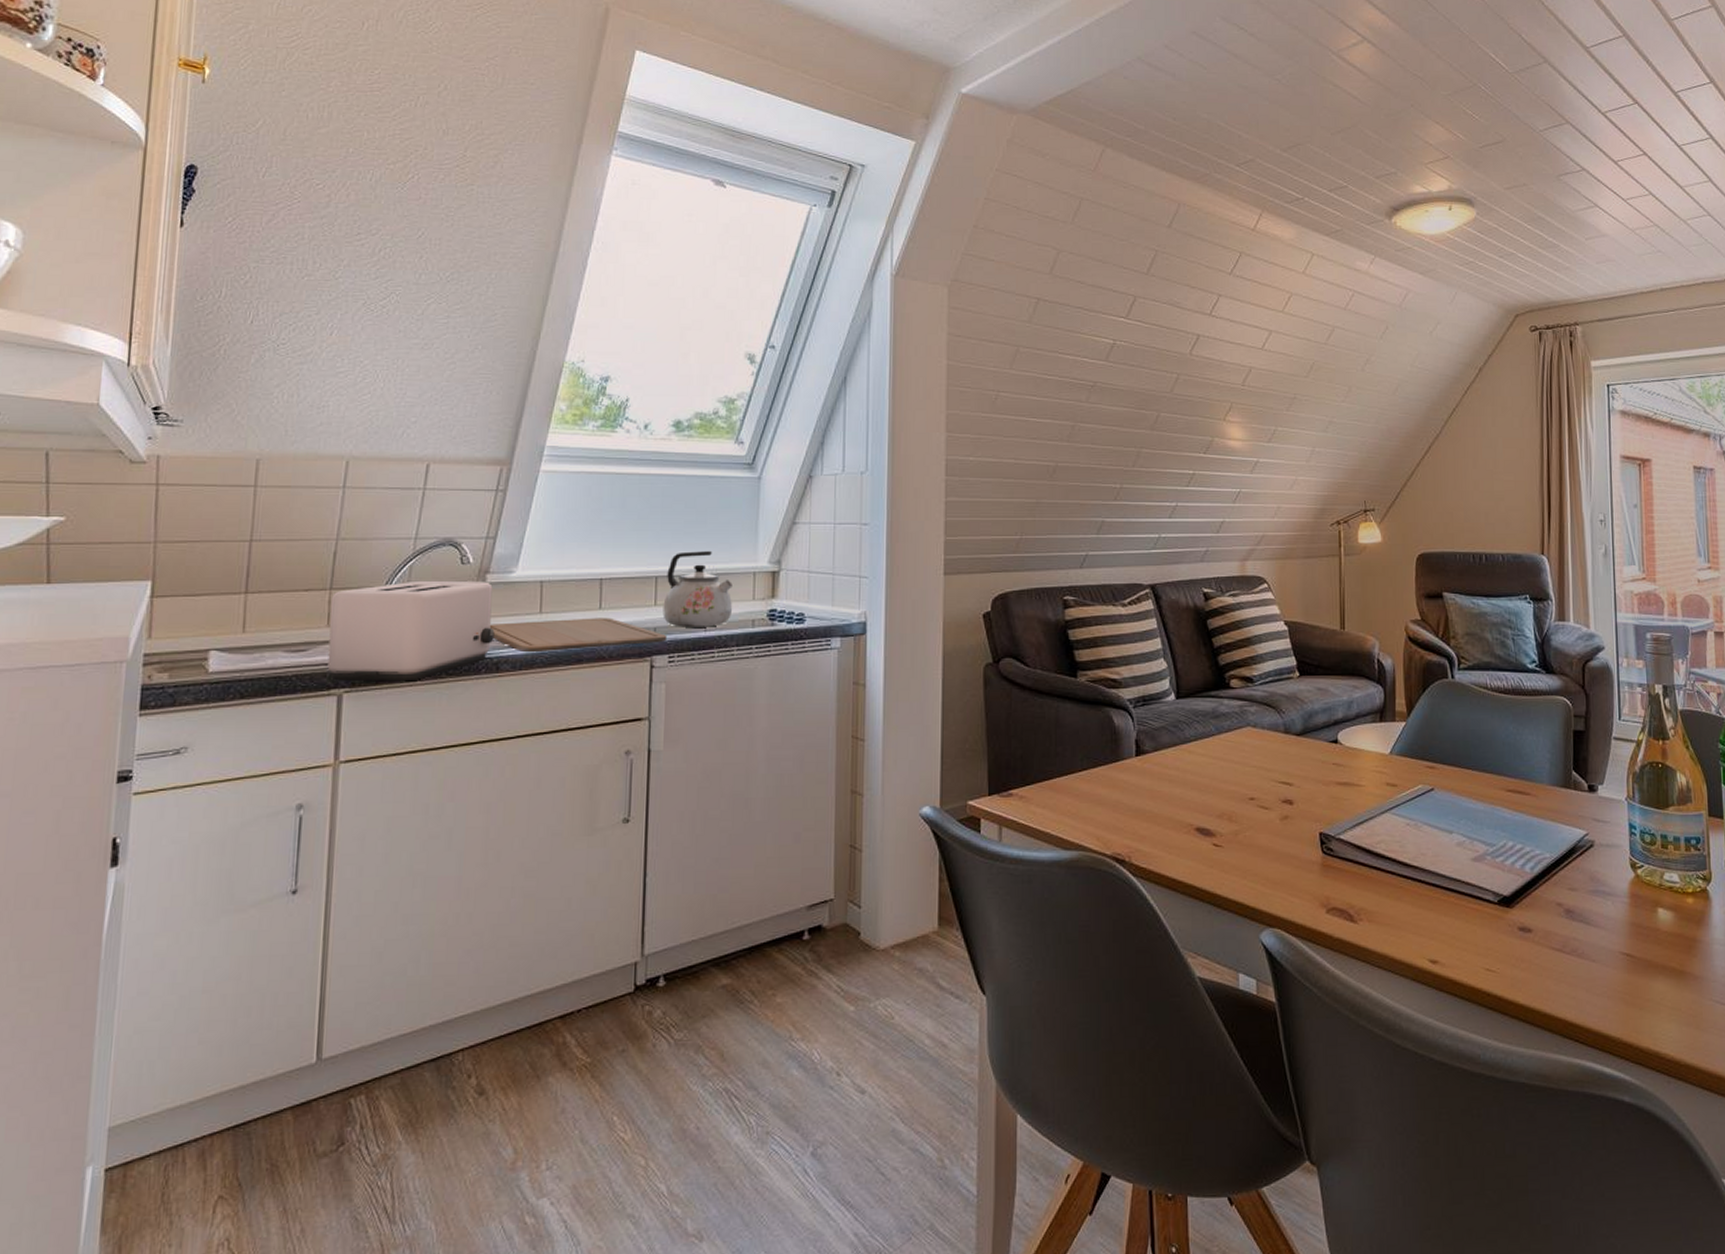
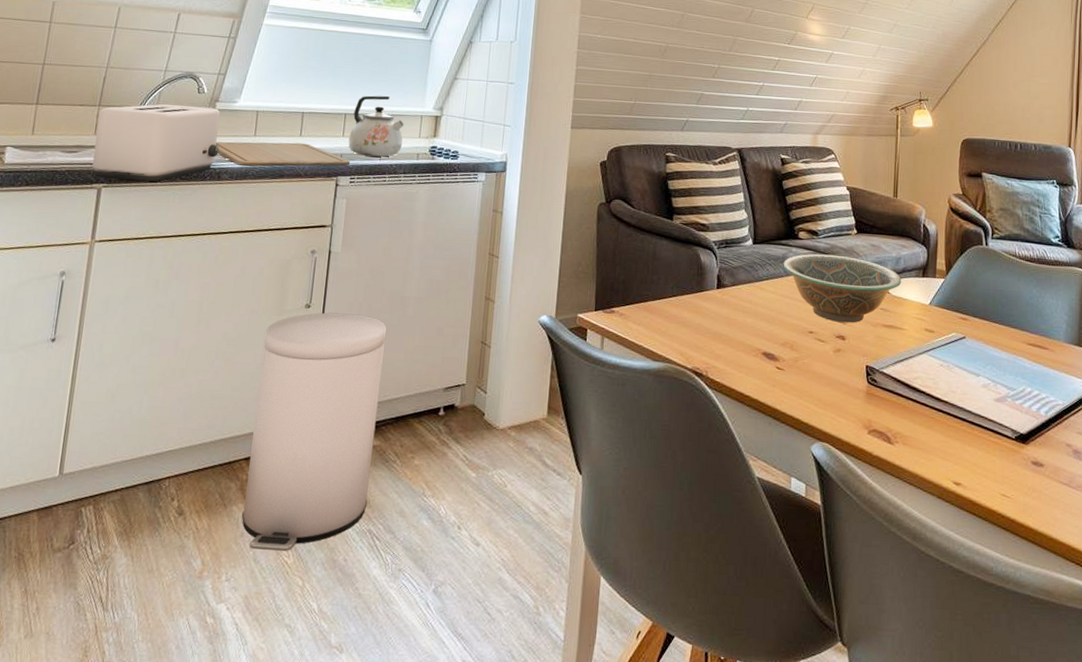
pedal bin: none [561,825,730,1127] -> present [242,312,387,551]
decorative bowl: none [1213,704,1356,784] -> present [783,253,902,323]

